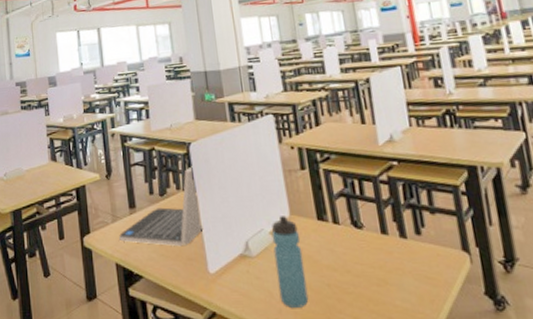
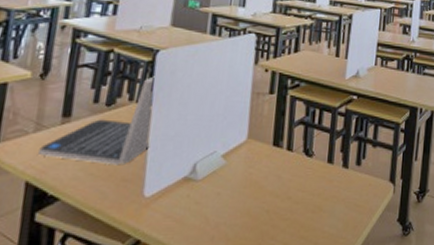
water bottle: present [271,216,309,308] -> none [215,139,252,234]

